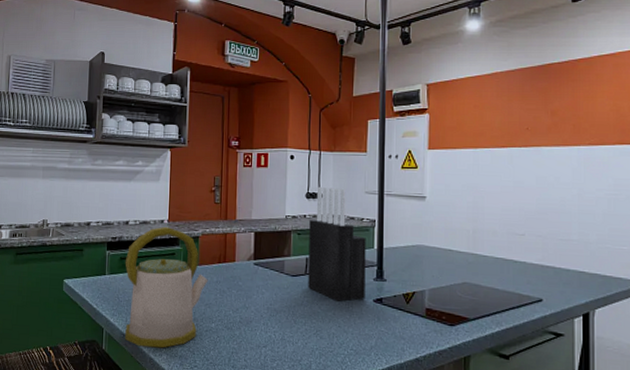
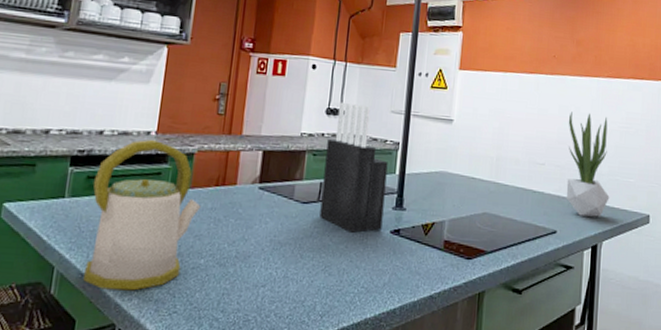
potted plant: none [547,182,600,286] -> present [566,111,610,217]

